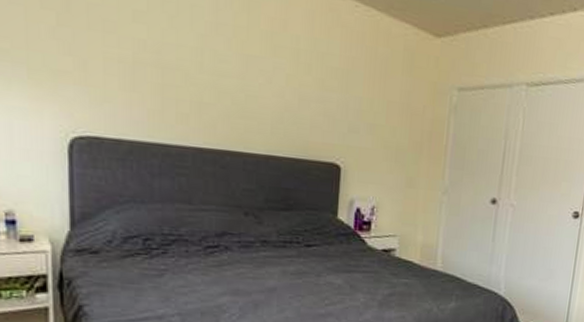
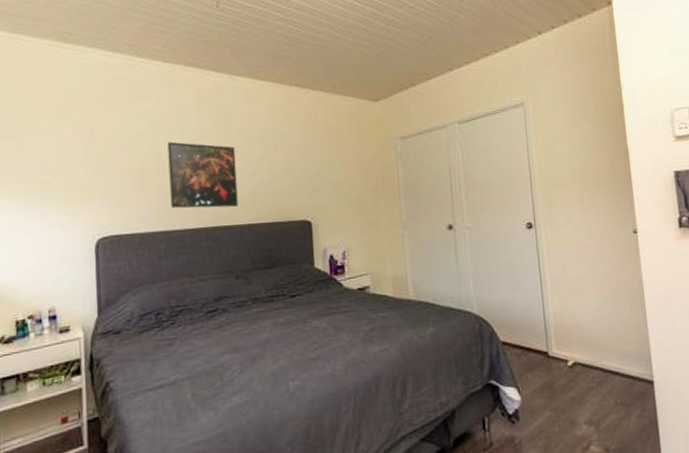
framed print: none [170,30,258,131] -> present [167,141,238,209]

